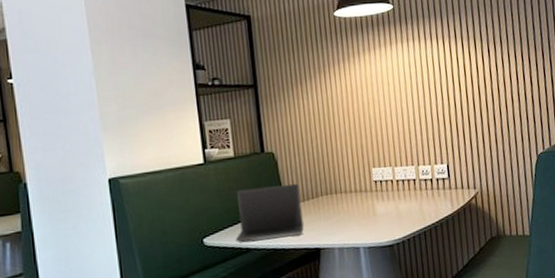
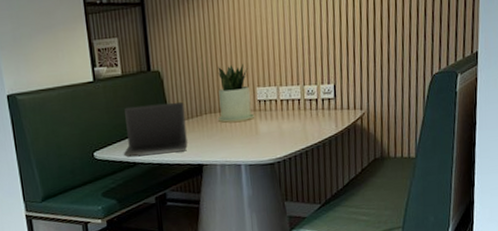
planter: none [333,144,372,205] -> present [217,63,255,123]

